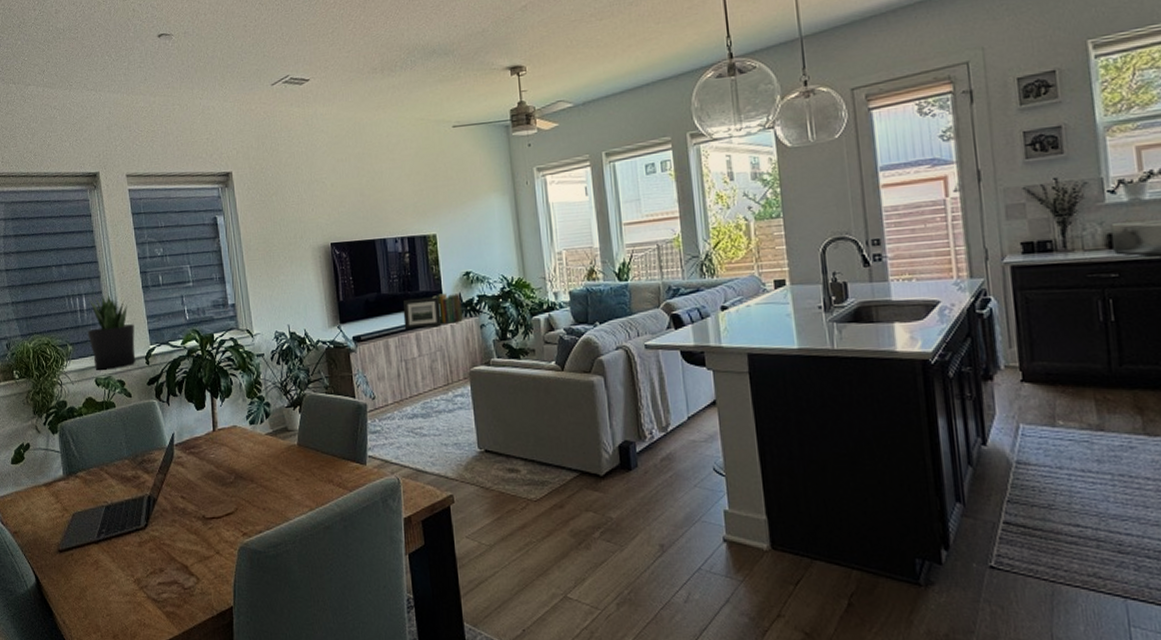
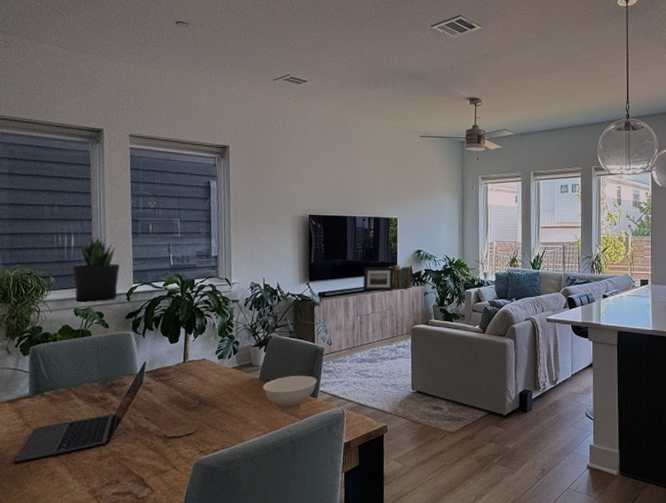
bowl: none [303,438,364,483] -> present [263,375,317,411]

